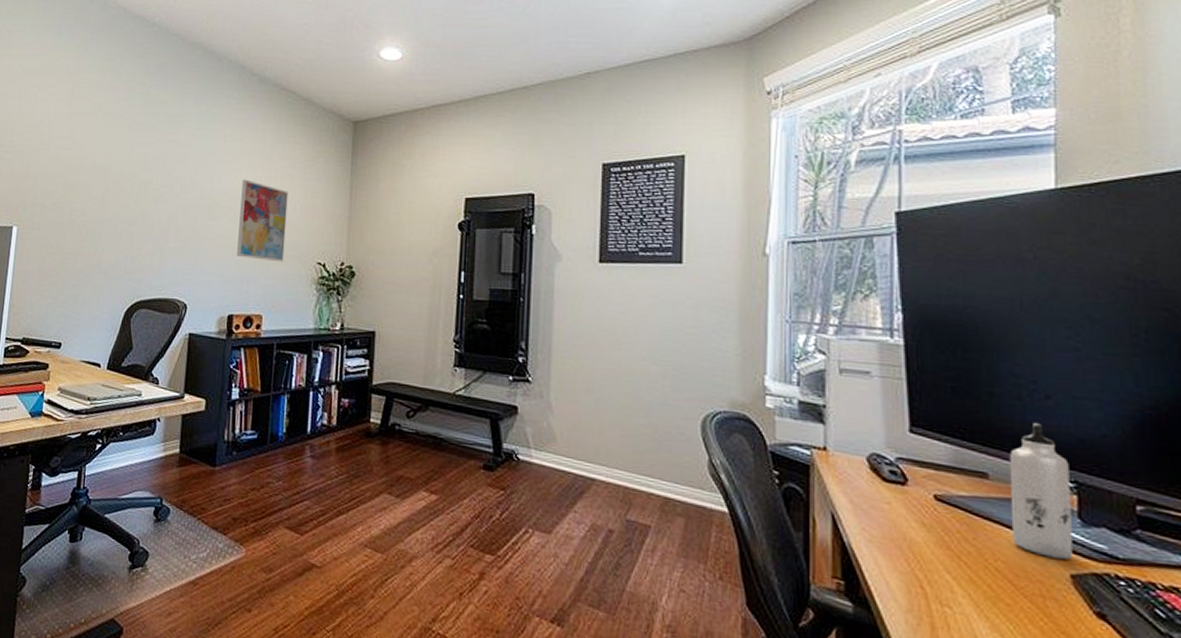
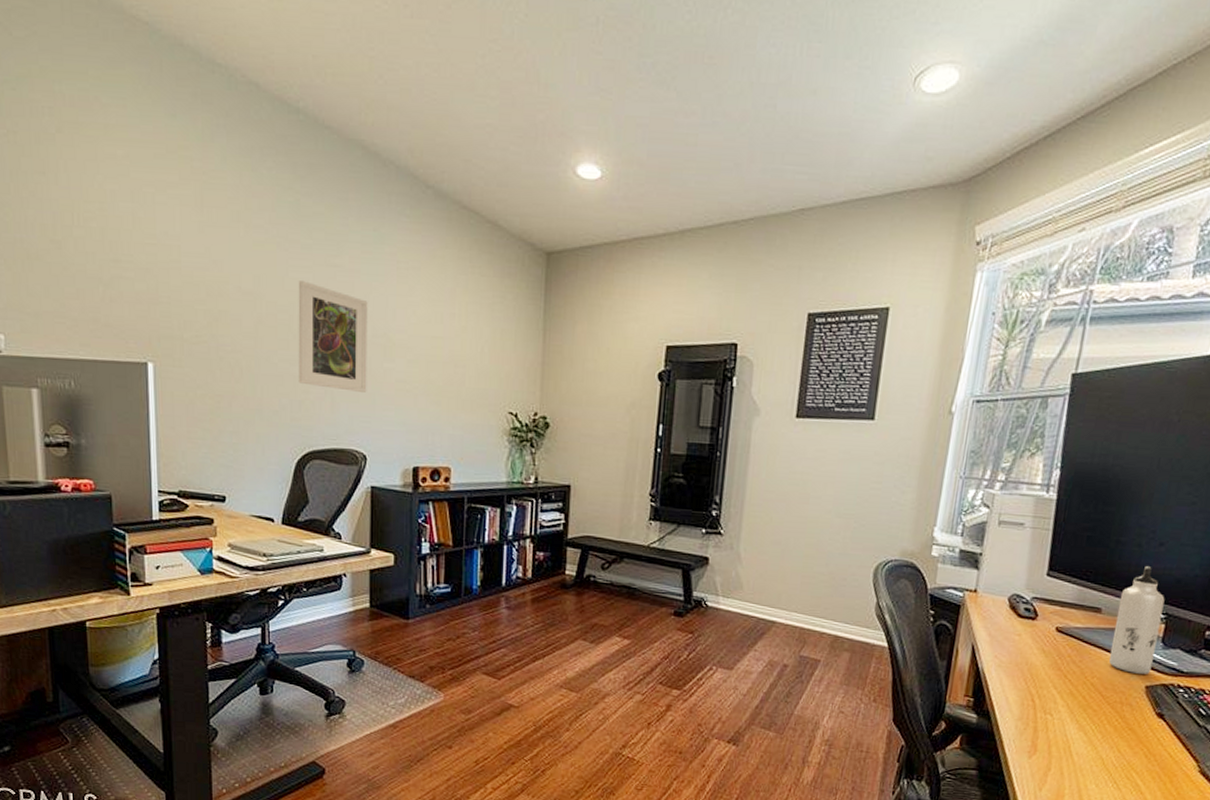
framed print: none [134,155,198,247] -> present [298,281,368,392]
wall art: present [237,179,288,262] -> none [419,315,474,411]

